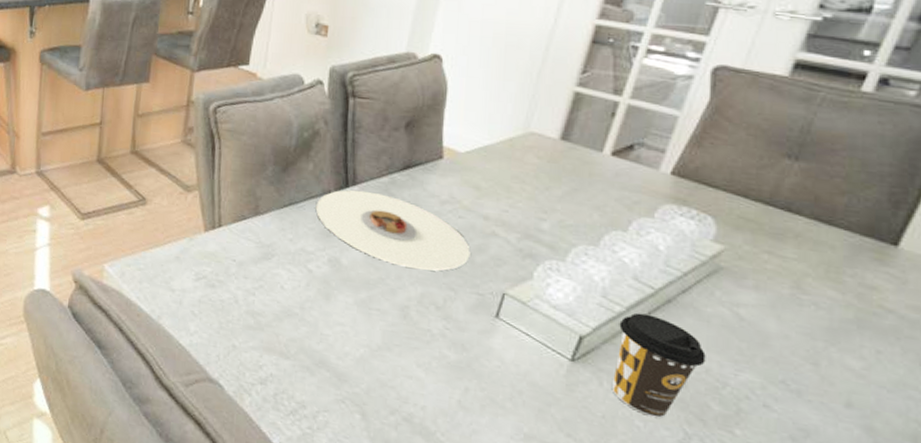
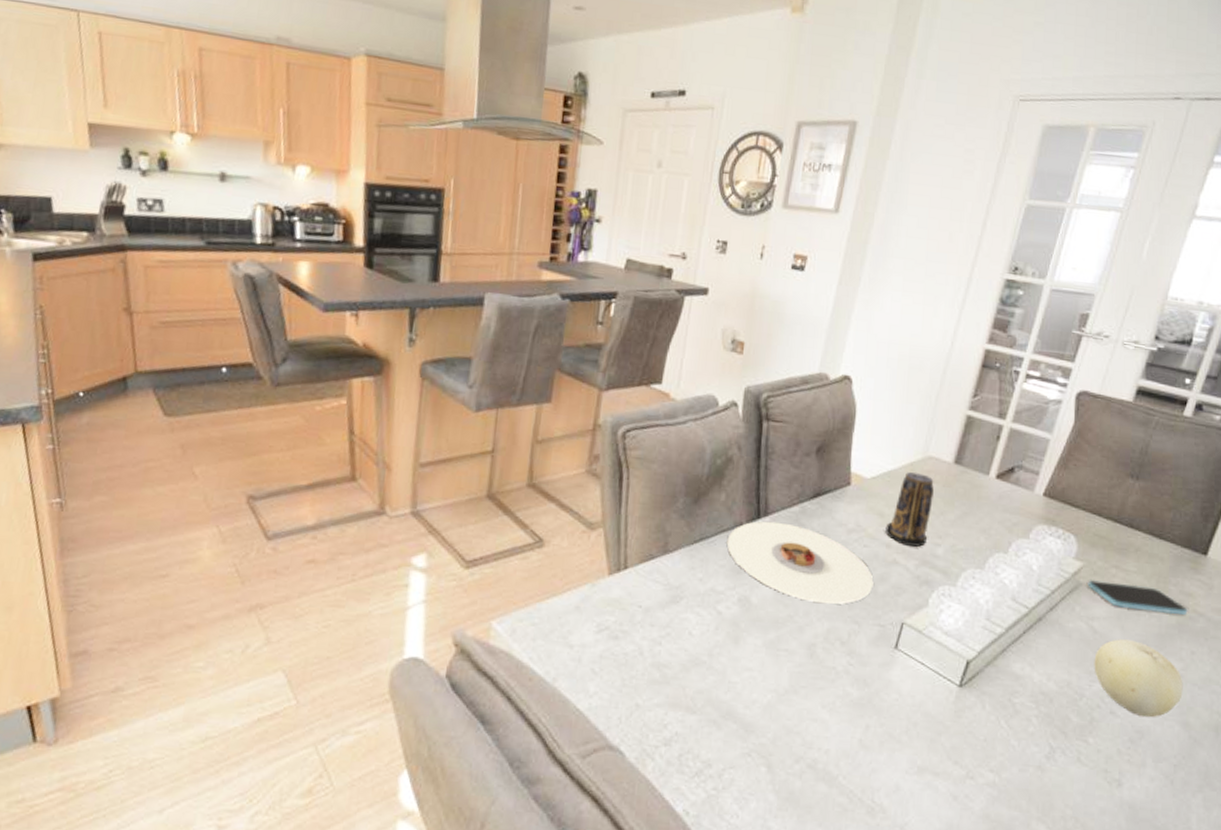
candle: none [482,147,537,221] -> present [885,472,934,547]
coffee cup: present [611,312,706,418] -> none [992,633,1068,735]
smartphone: none [731,264,871,310] -> present [1088,580,1188,615]
fruit: none [740,328,865,417] -> present [1094,639,1183,718]

